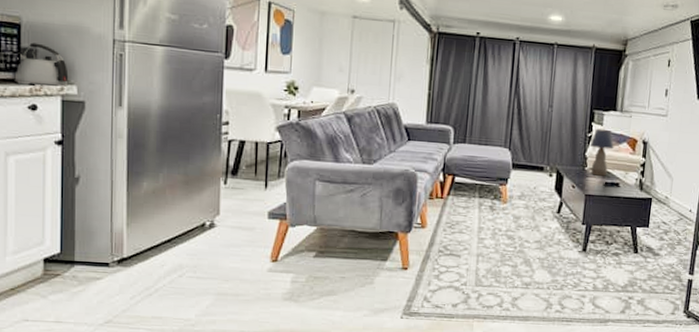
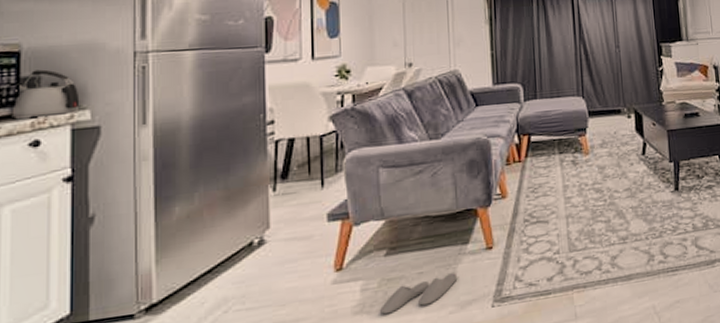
slippers: none [306,283,374,306] -> present [380,273,458,315]
table lamp: present [589,128,614,176] -> none [662,60,687,109]

